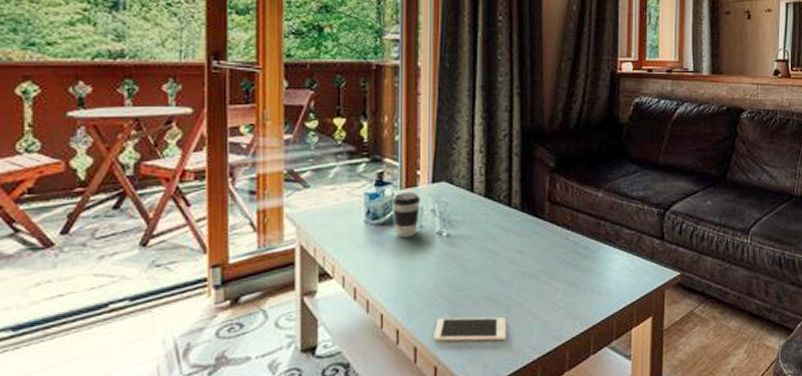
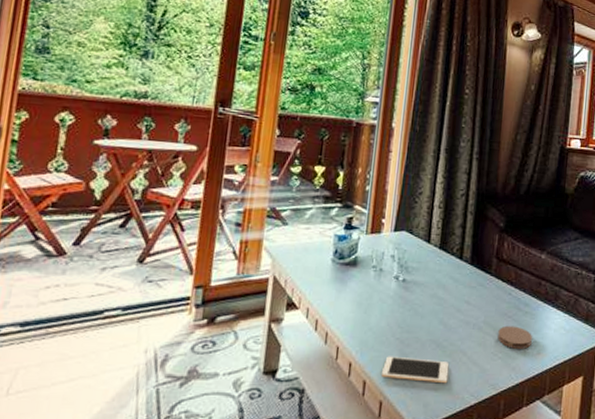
coffee cup: present [392,192,421,237] -> none [357,237,383,278]
coaster: none [557,272,594,296] -> present [497,325,532,349]

